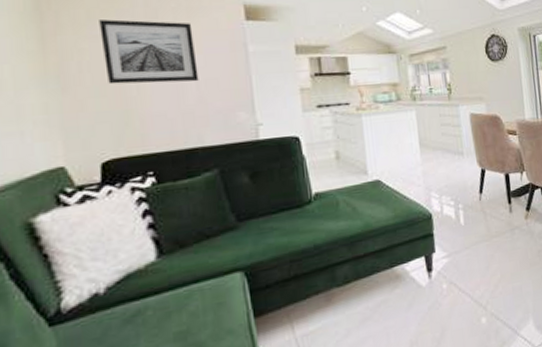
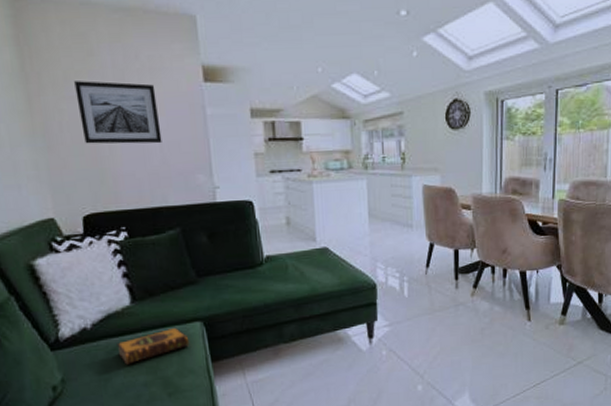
hardback book: none [137,281,228,333] -> present [117,327,190,365]

